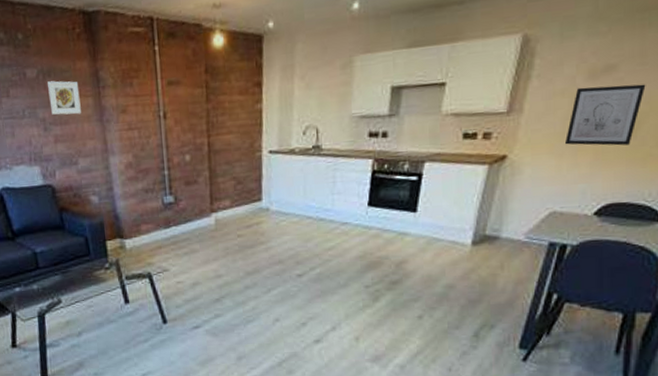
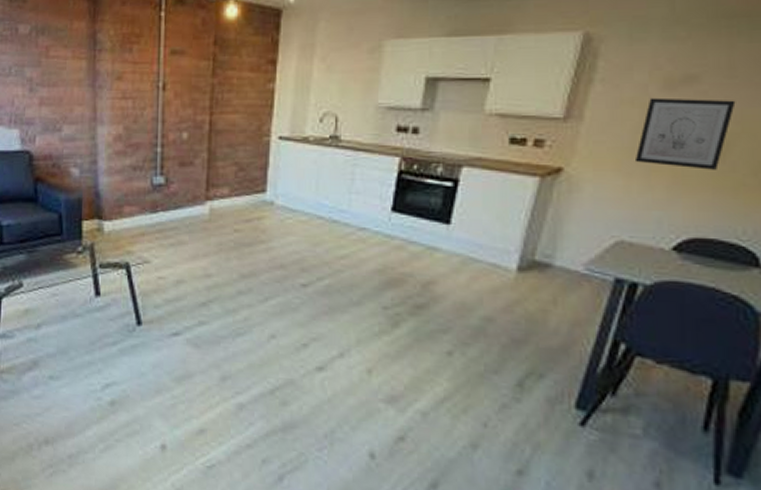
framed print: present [47,81,81,115] -> none [39,39,73,77]

